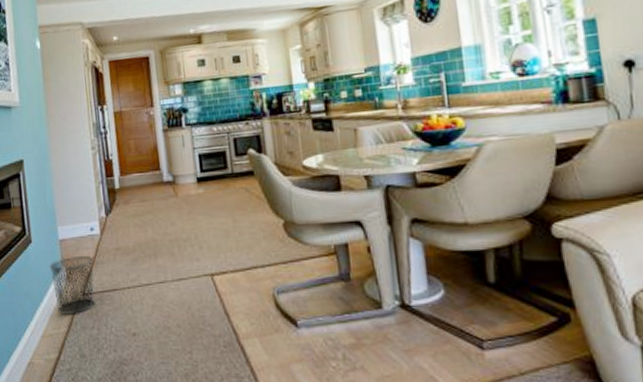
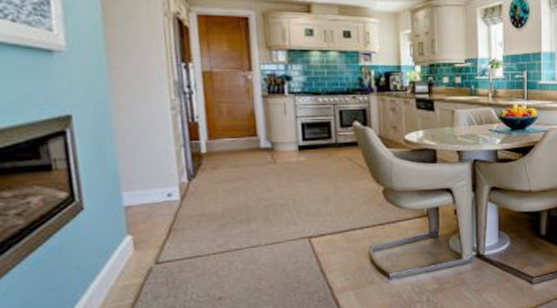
waste bin: present [49,255,95,316] -> none [109,223,172,287]

